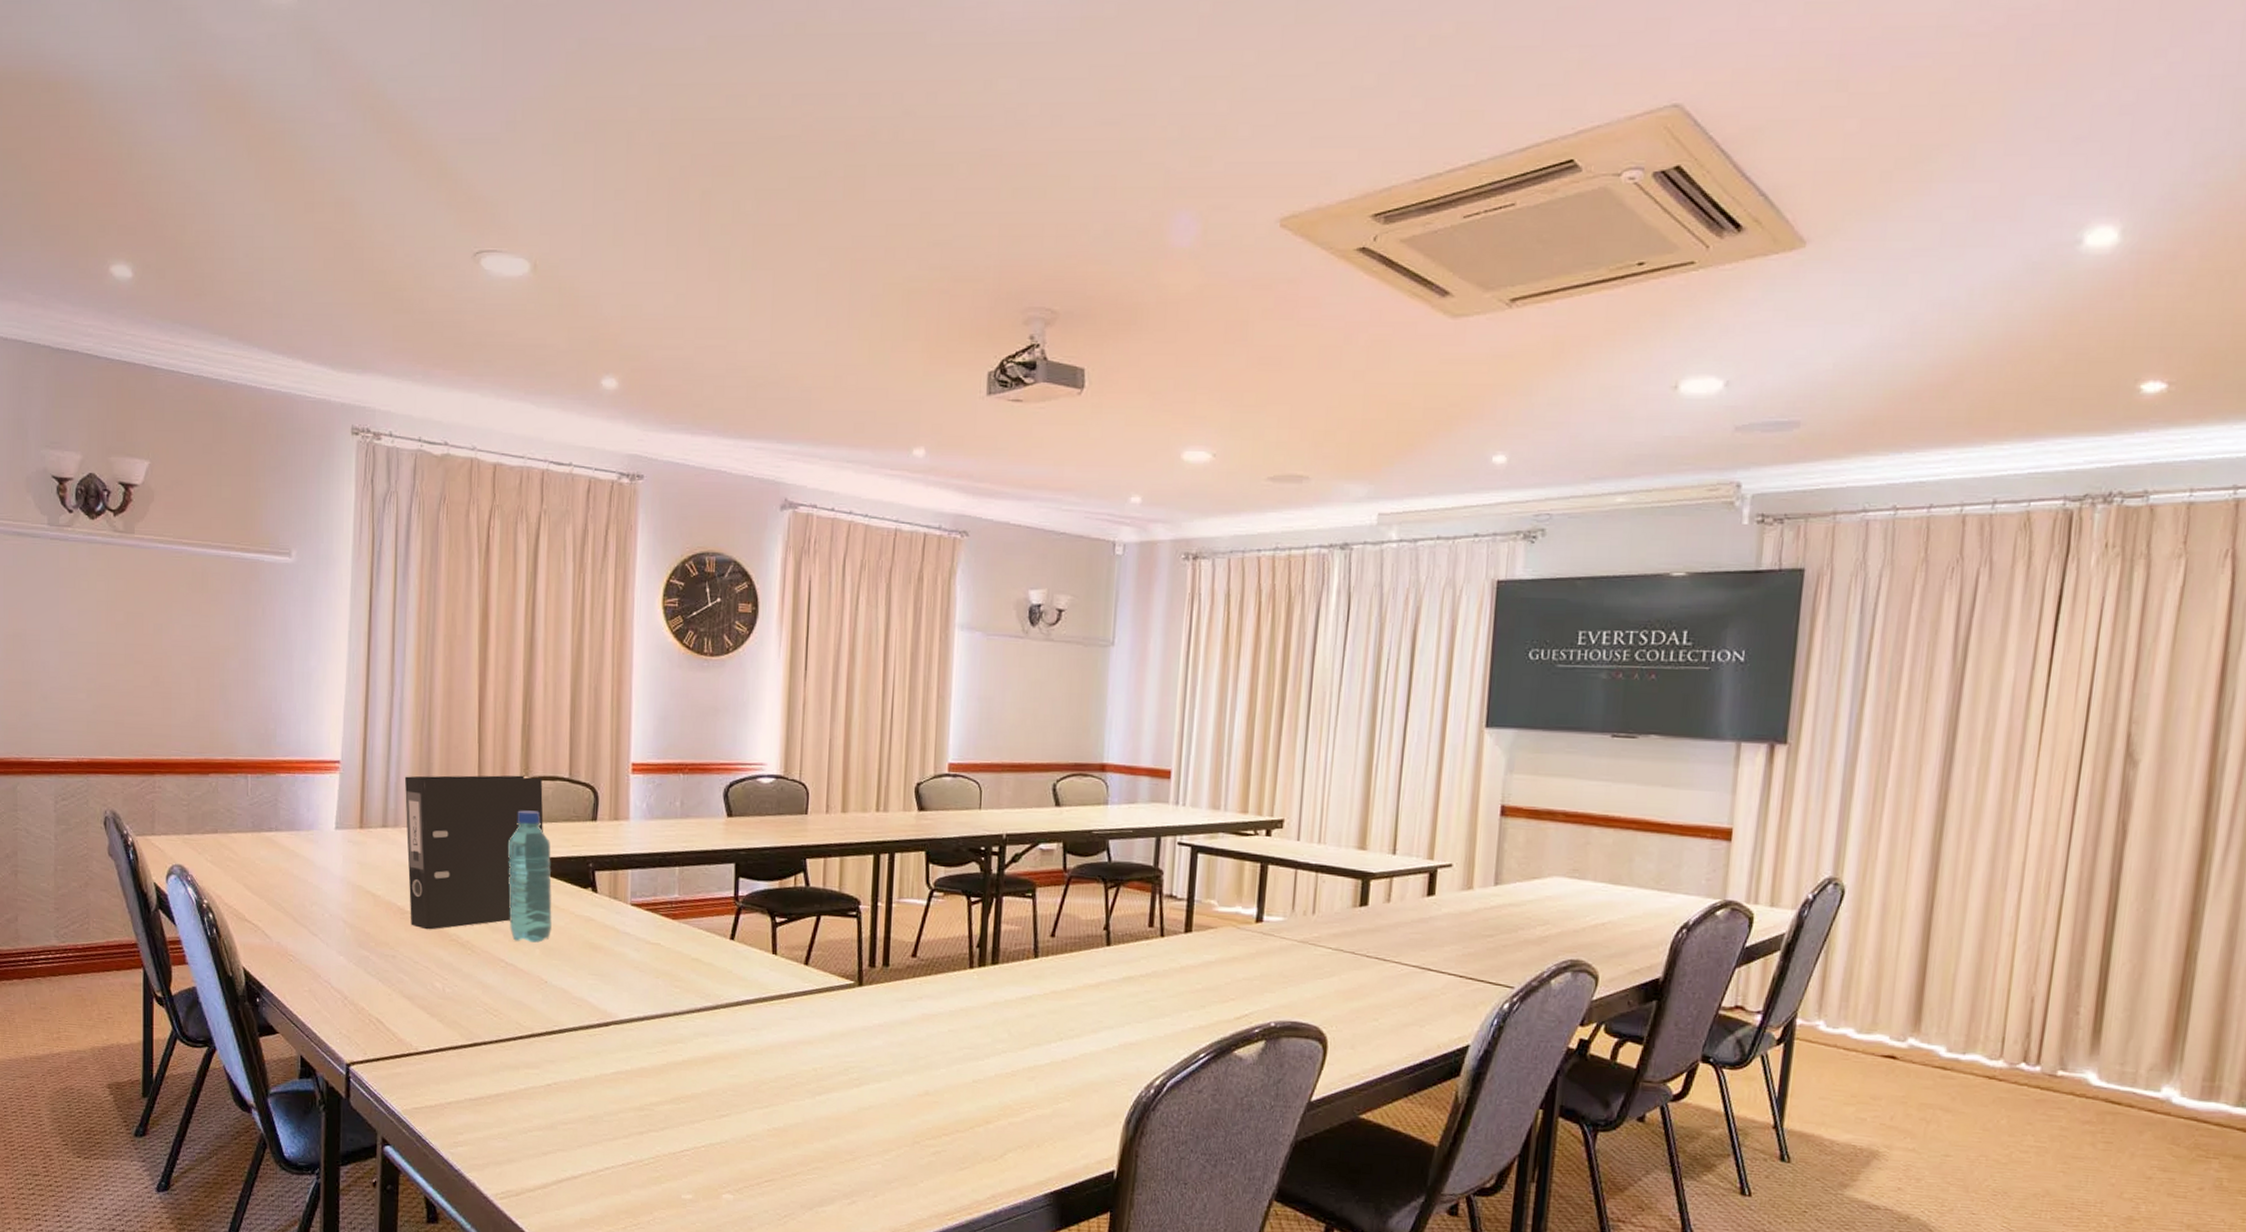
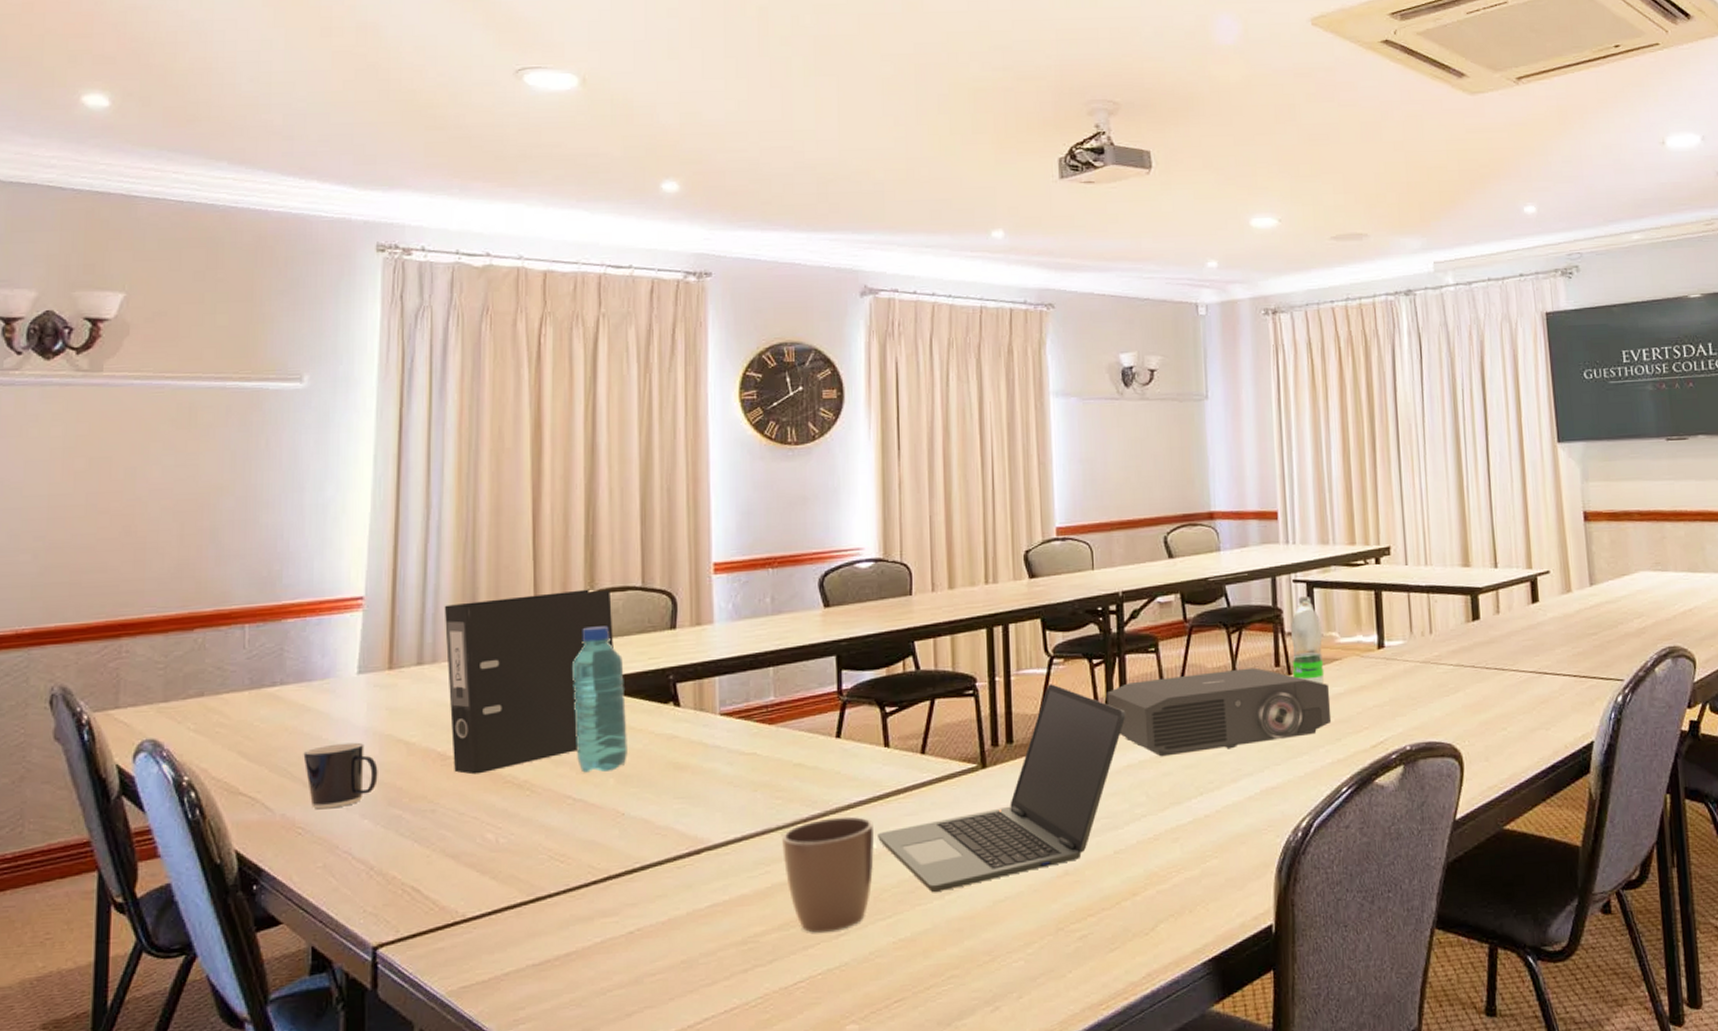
mug: none [293,888,351,943] -> present [303,742,378,810]
cup: none [678,1011,758,1112] -> present [782,816,874,933]
laptop: none [760,915,998,1092] -> present [876,684,1126,893]
projector: none [980,923,1201,1000] -> present [1106,667,1332,757]
bottle: none [1165,860,1201,950] -> present [1291,596,1325,684]

